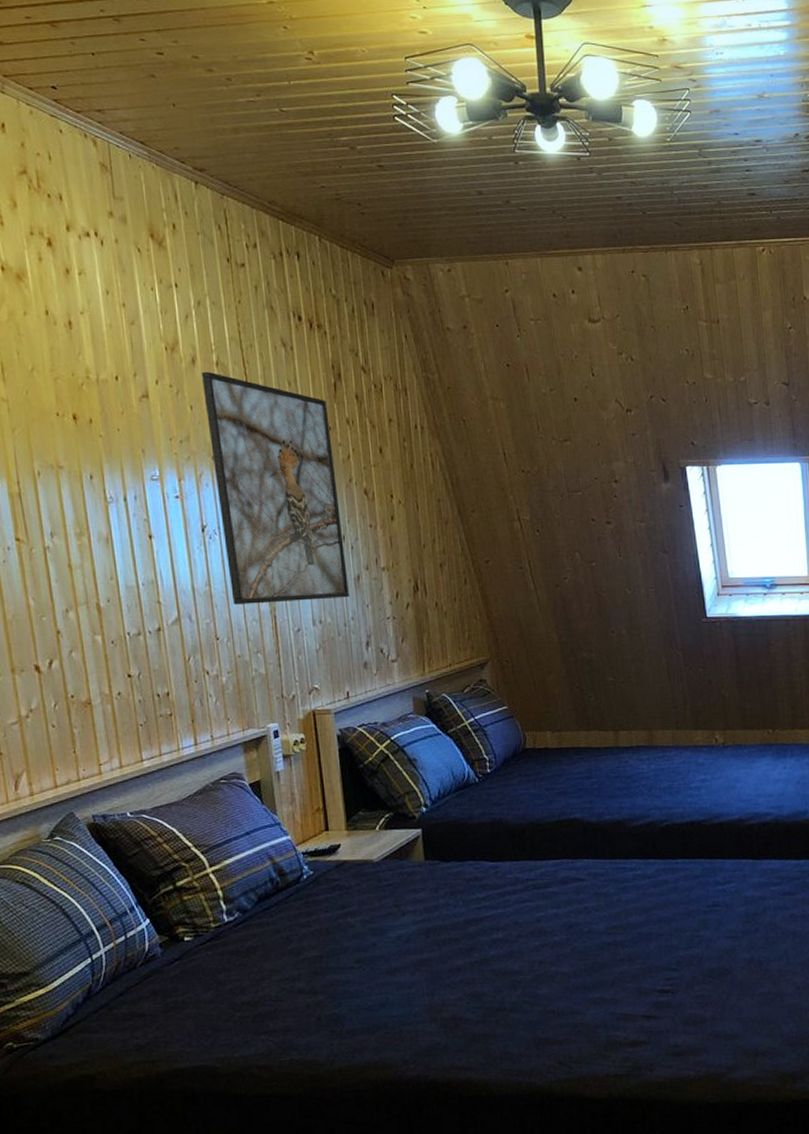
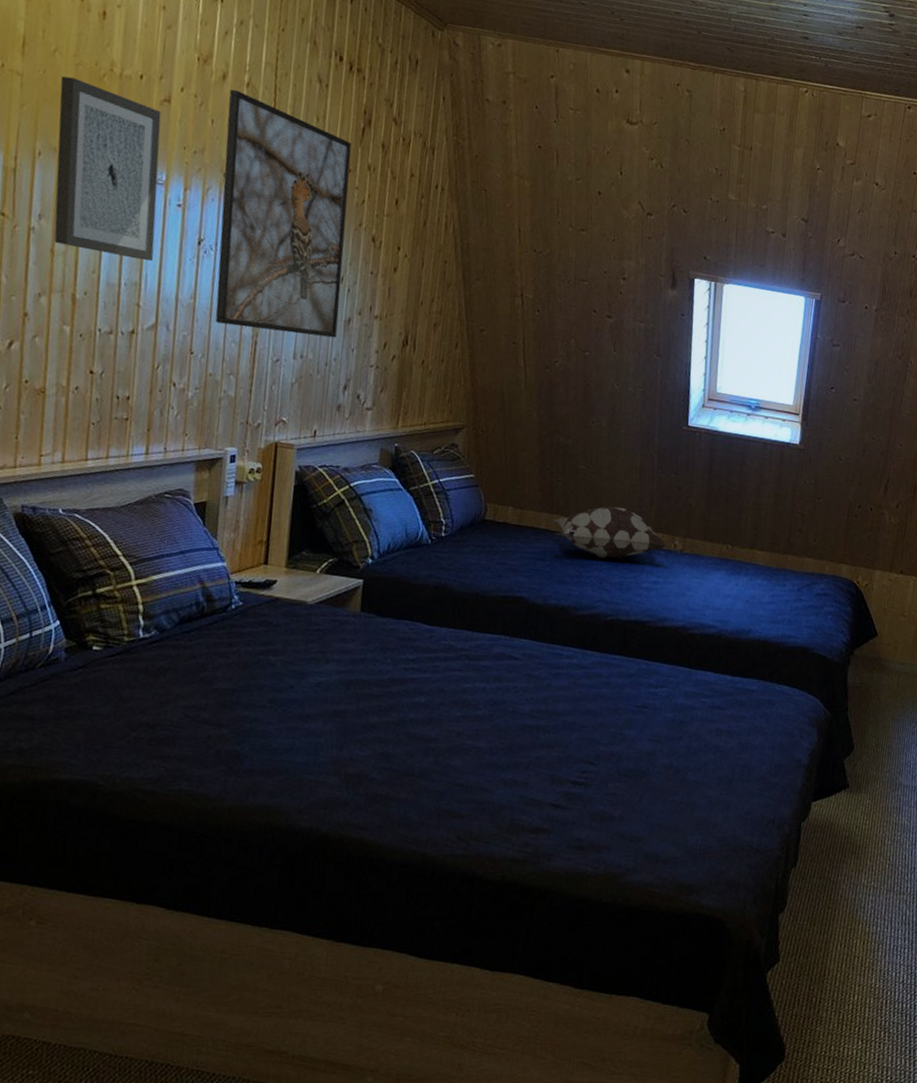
wall art: none [43,393,163,558] -> present [54,76,161,262]
decorative pillow: none [592,711,708,766] -> present [553,506,667,559]

